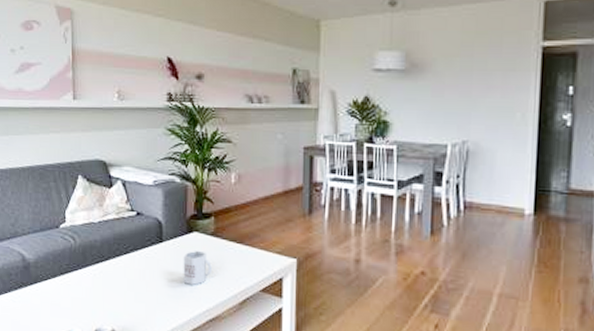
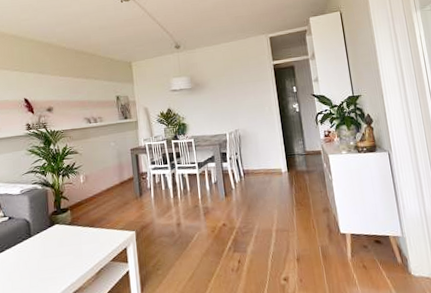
mug: present [183,251,213,285] -> none [49,238,73,267]

